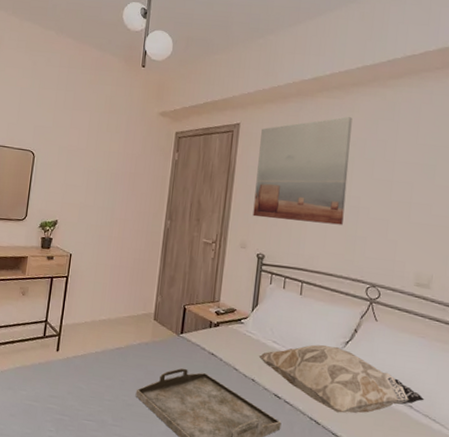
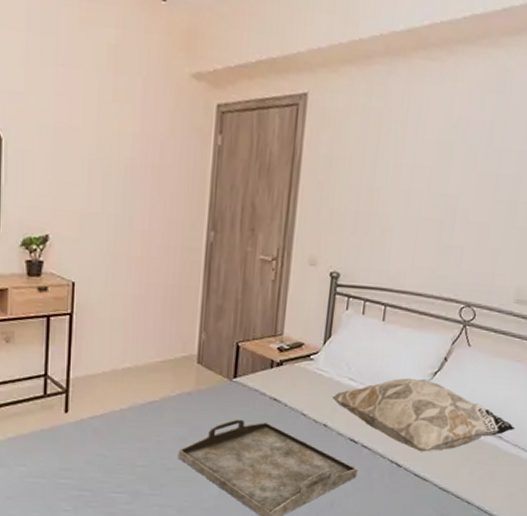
wall art: present [252,117,353,225] -> none [325,87,455,233]

